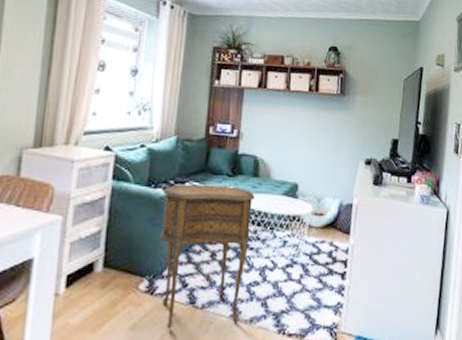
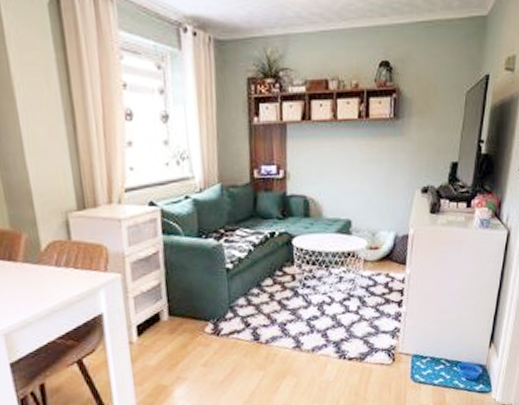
side table: present [160,184,255,330] -> none [214,229,308,364]

